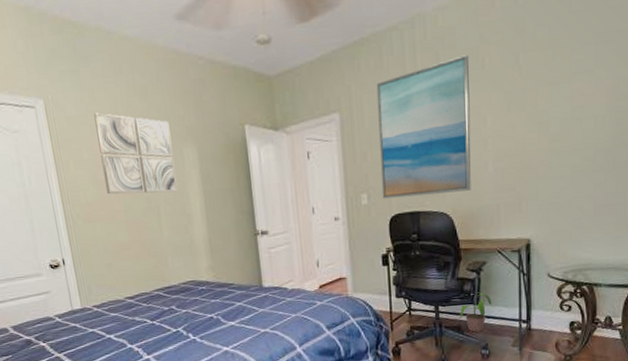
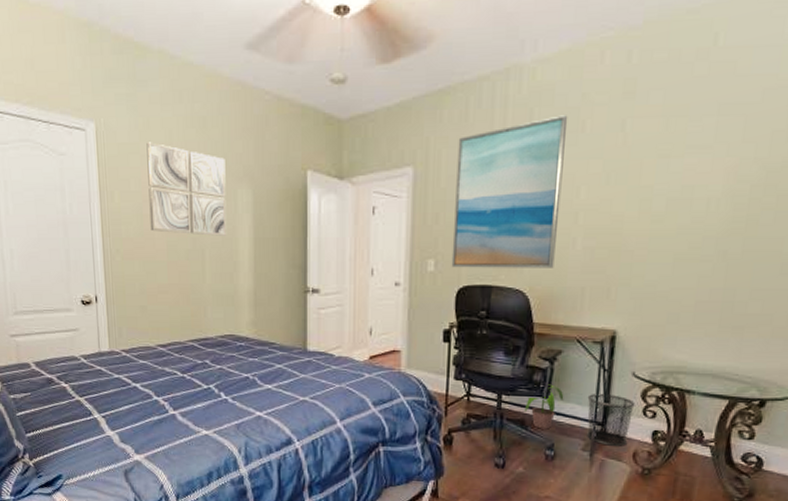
waste bin: none [512,295,553,340] -> present [587,394,635,446]

